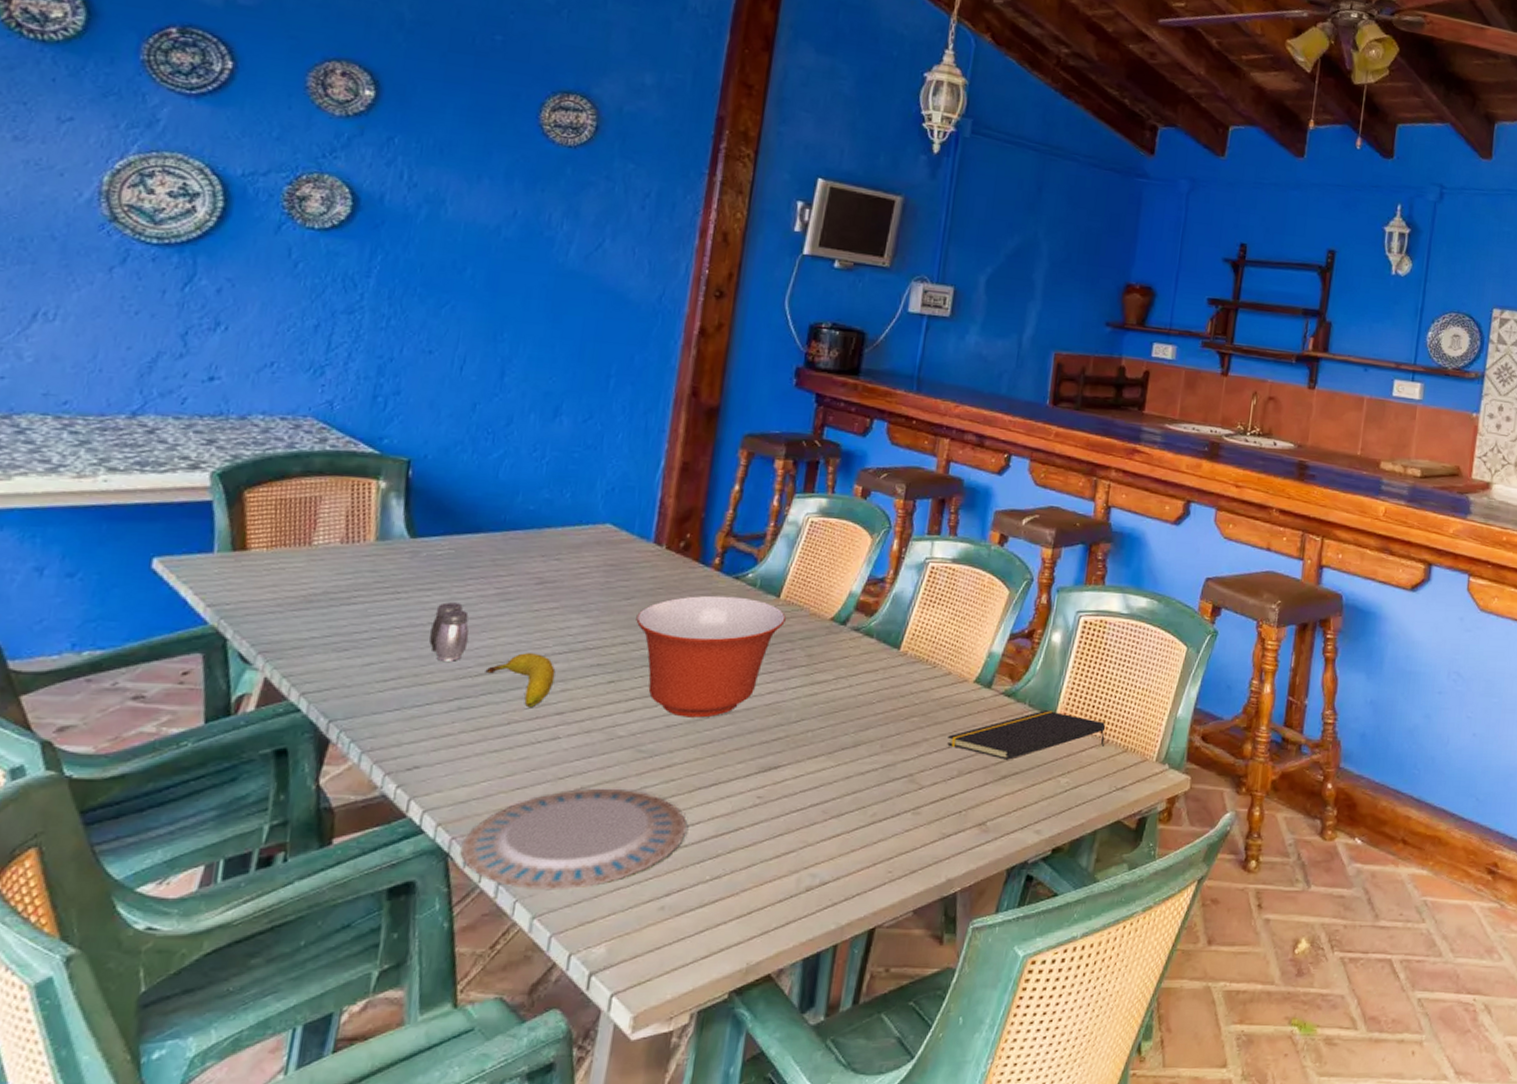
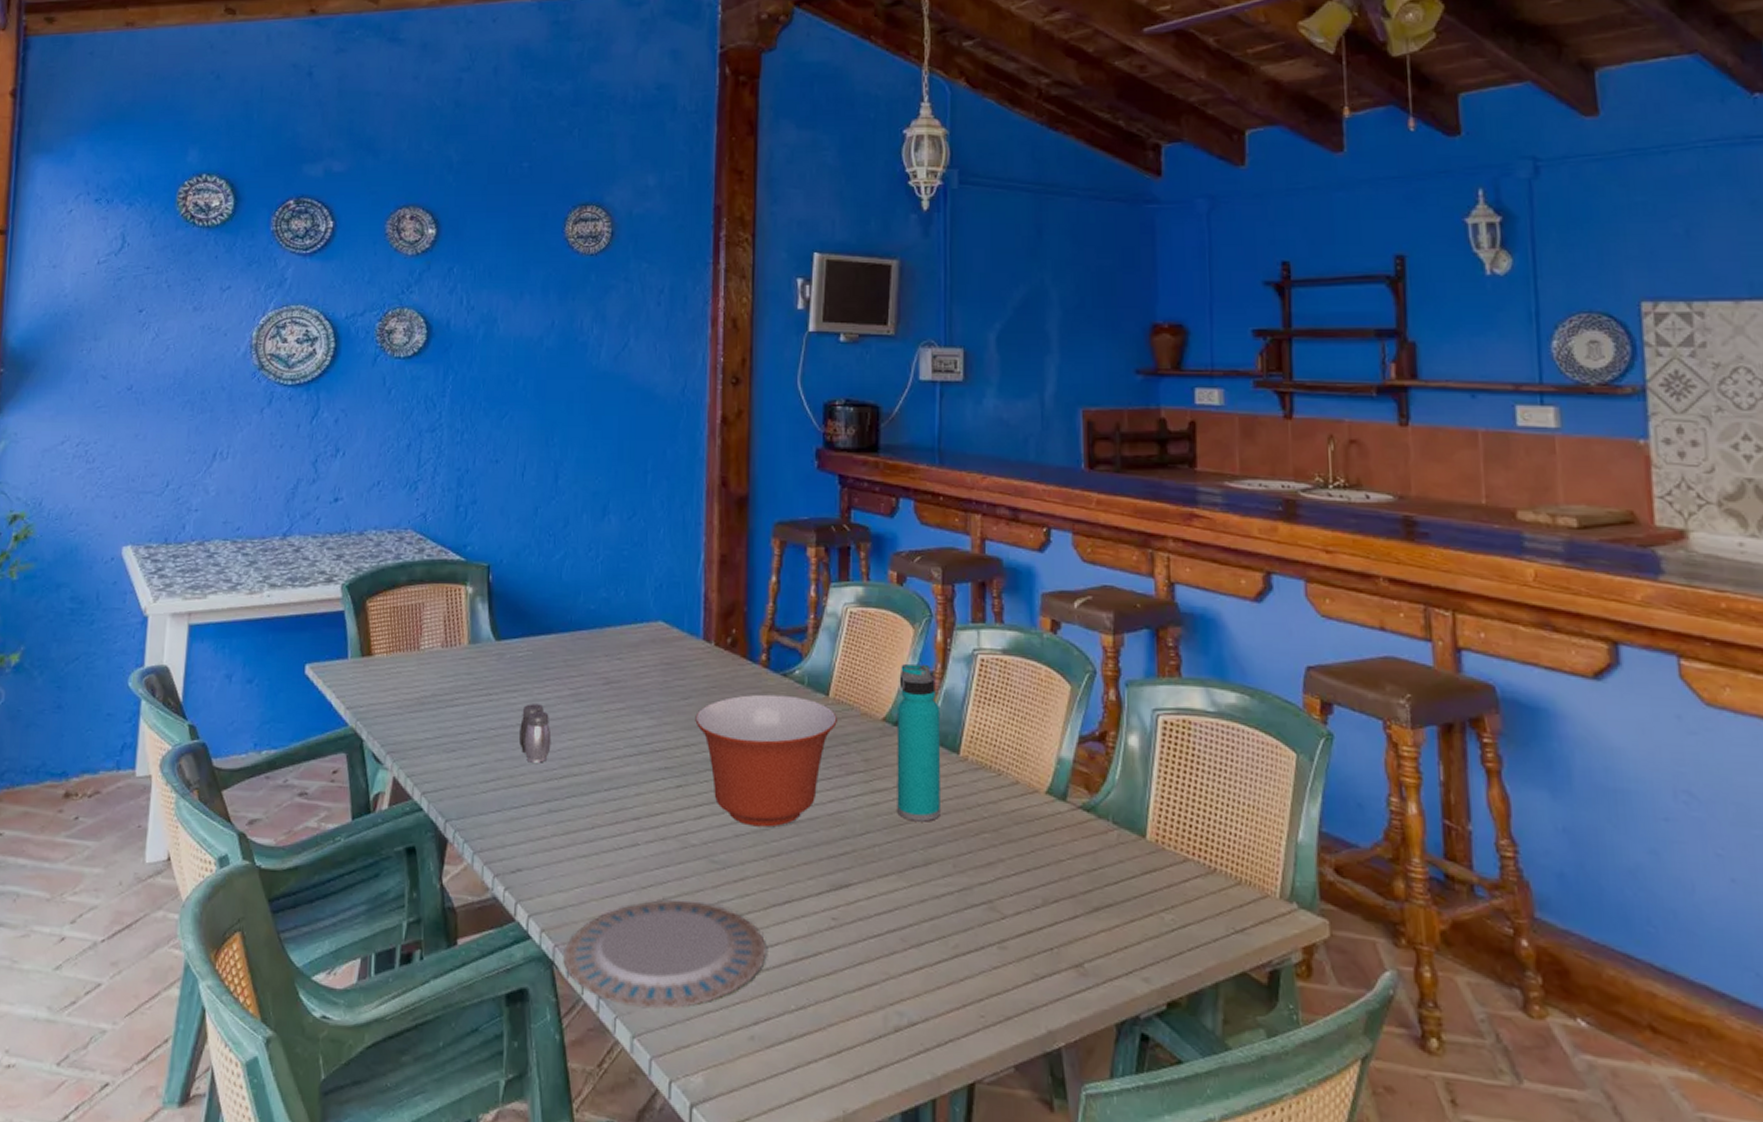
fruit: present [485,653,556,708] -> none [568,755,629,812]
water bottle: none [834,569,888,709] -> present [896,663,941,822]
notepad: present [947,710,1106,760] -> none [1026,829,1211,888]

